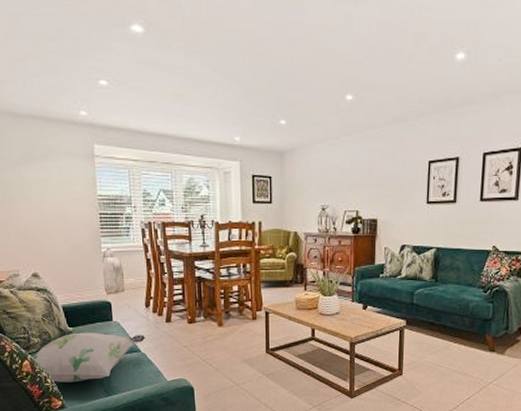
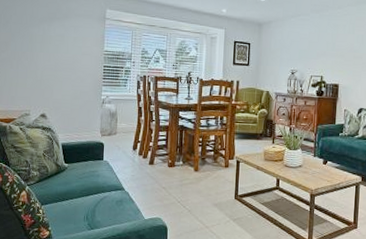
decorative pillow: present [31,332,146,382] -> none [29,169,130,215]

